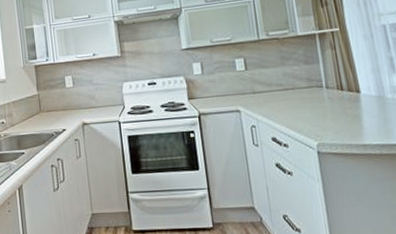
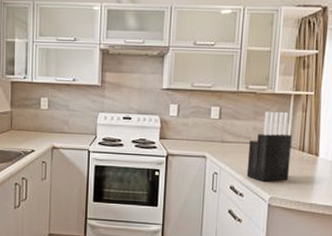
knife block: none [282,53,334,128] -> present [246,112,292,182]

